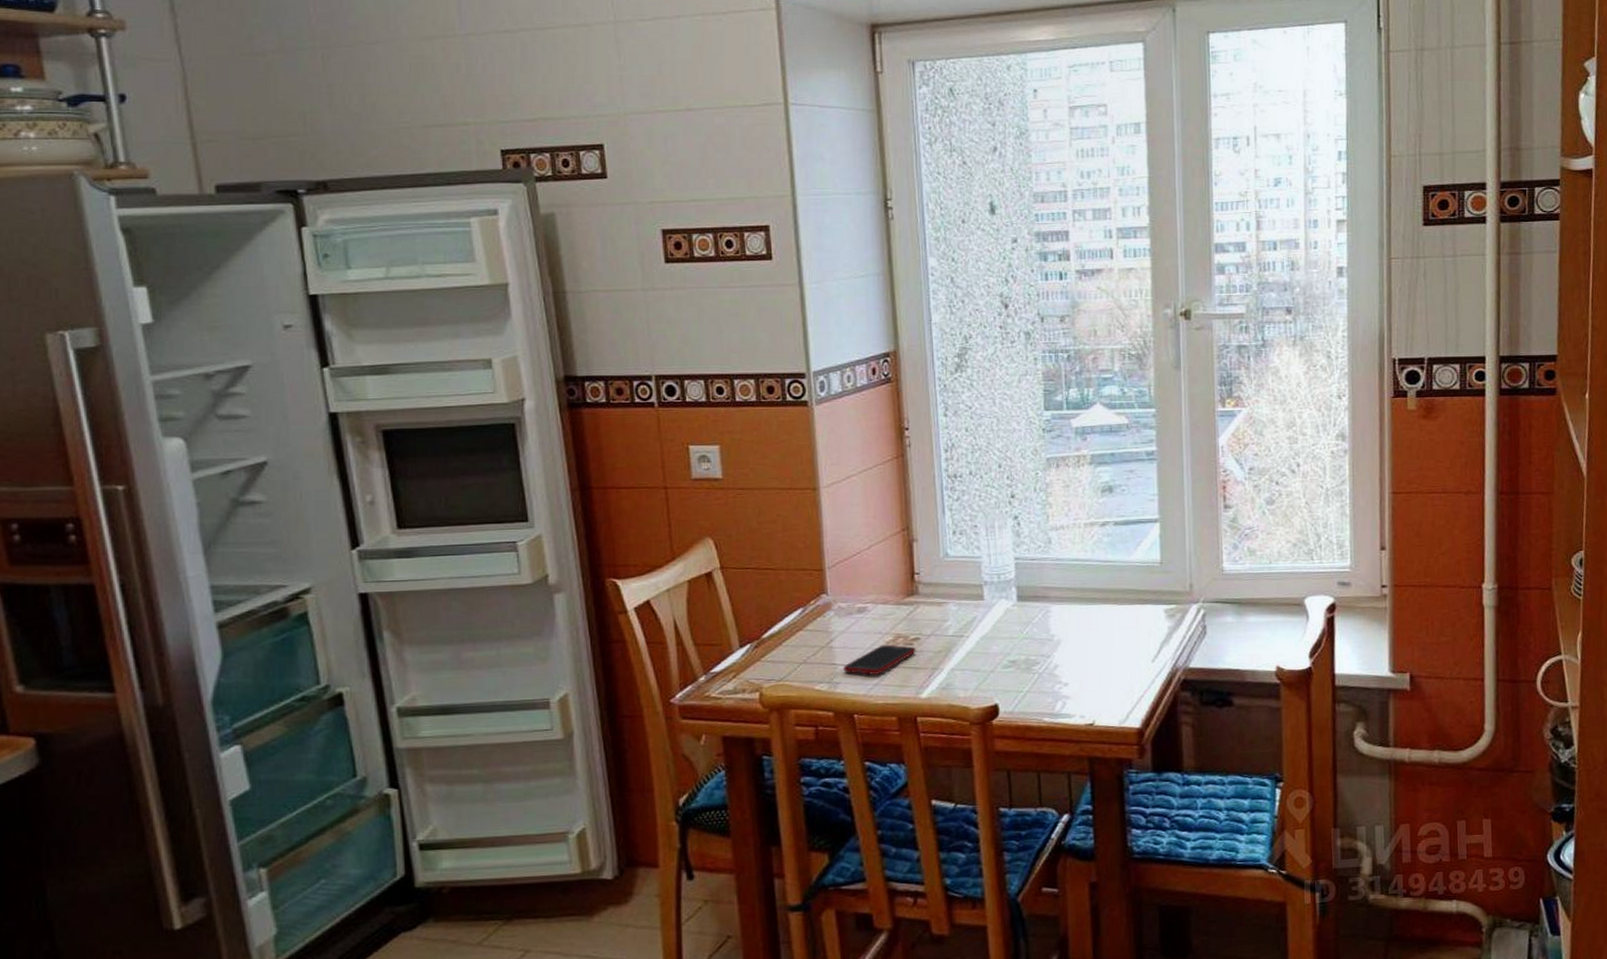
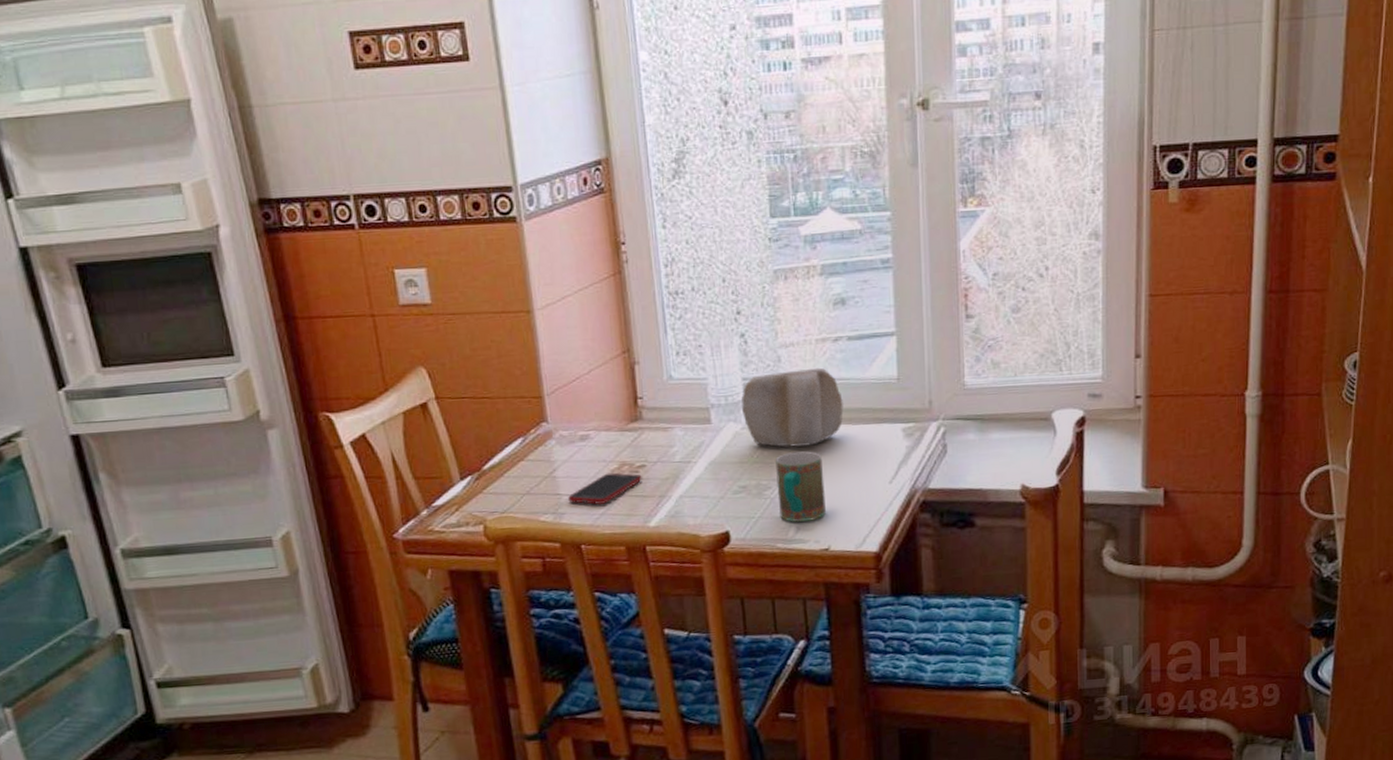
bowl: none [1013,551,1109,625] -> present [742,368,844,447]
mug: none [1043,628,1091,697] -> present [775,450,826,522]

